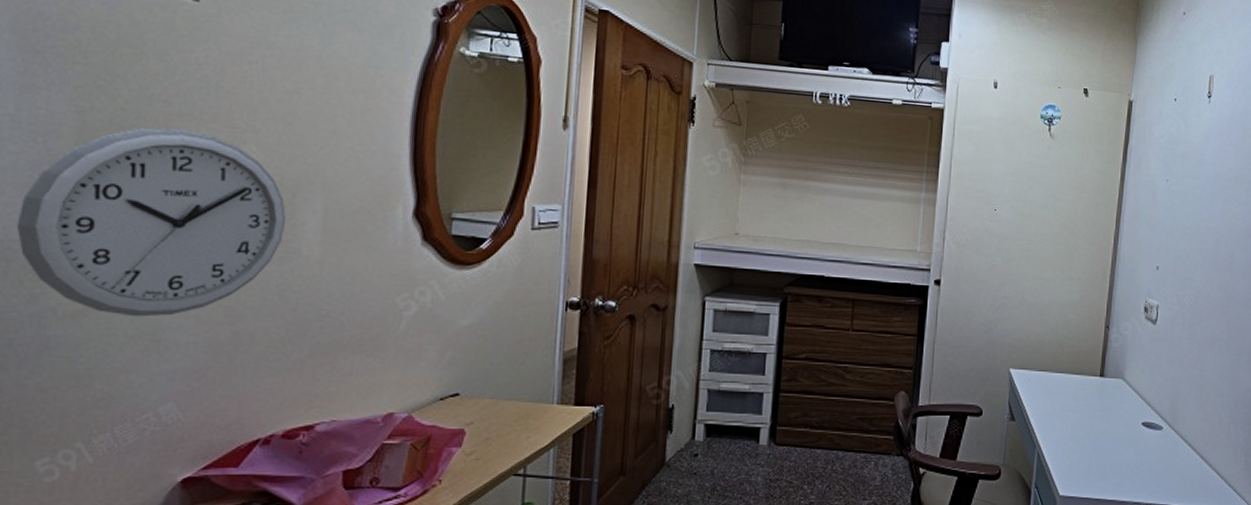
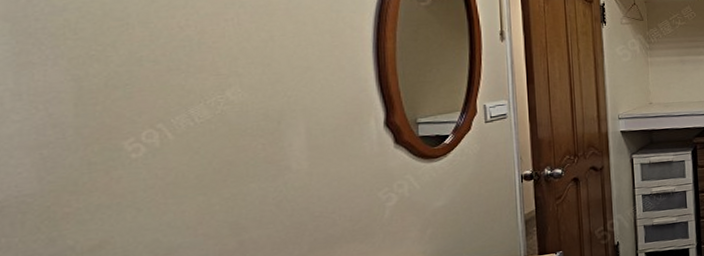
wall clock: present [16,128,286,317] -> none [28,82,274,244]

